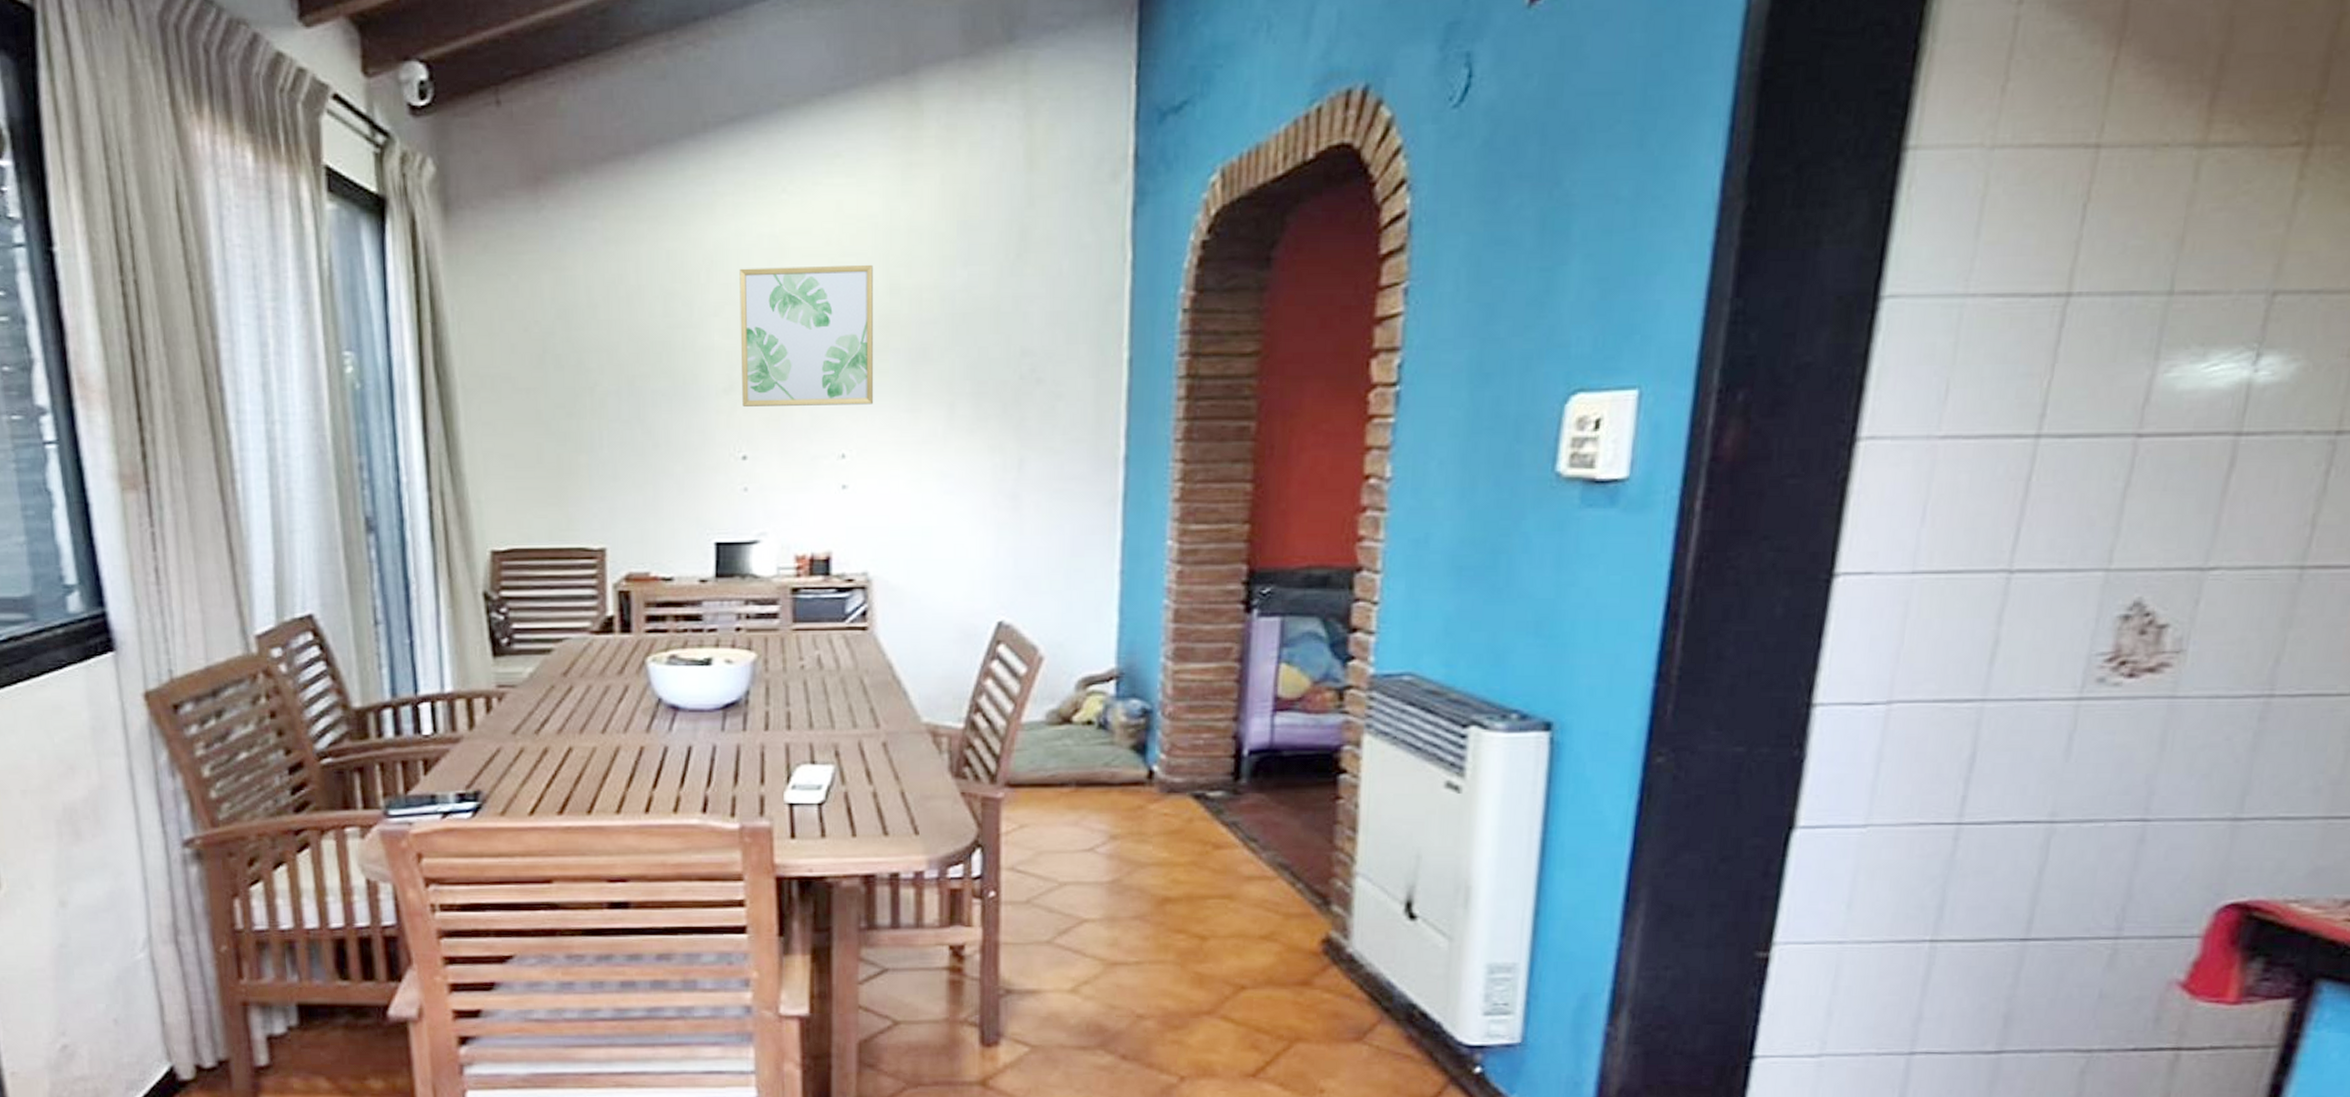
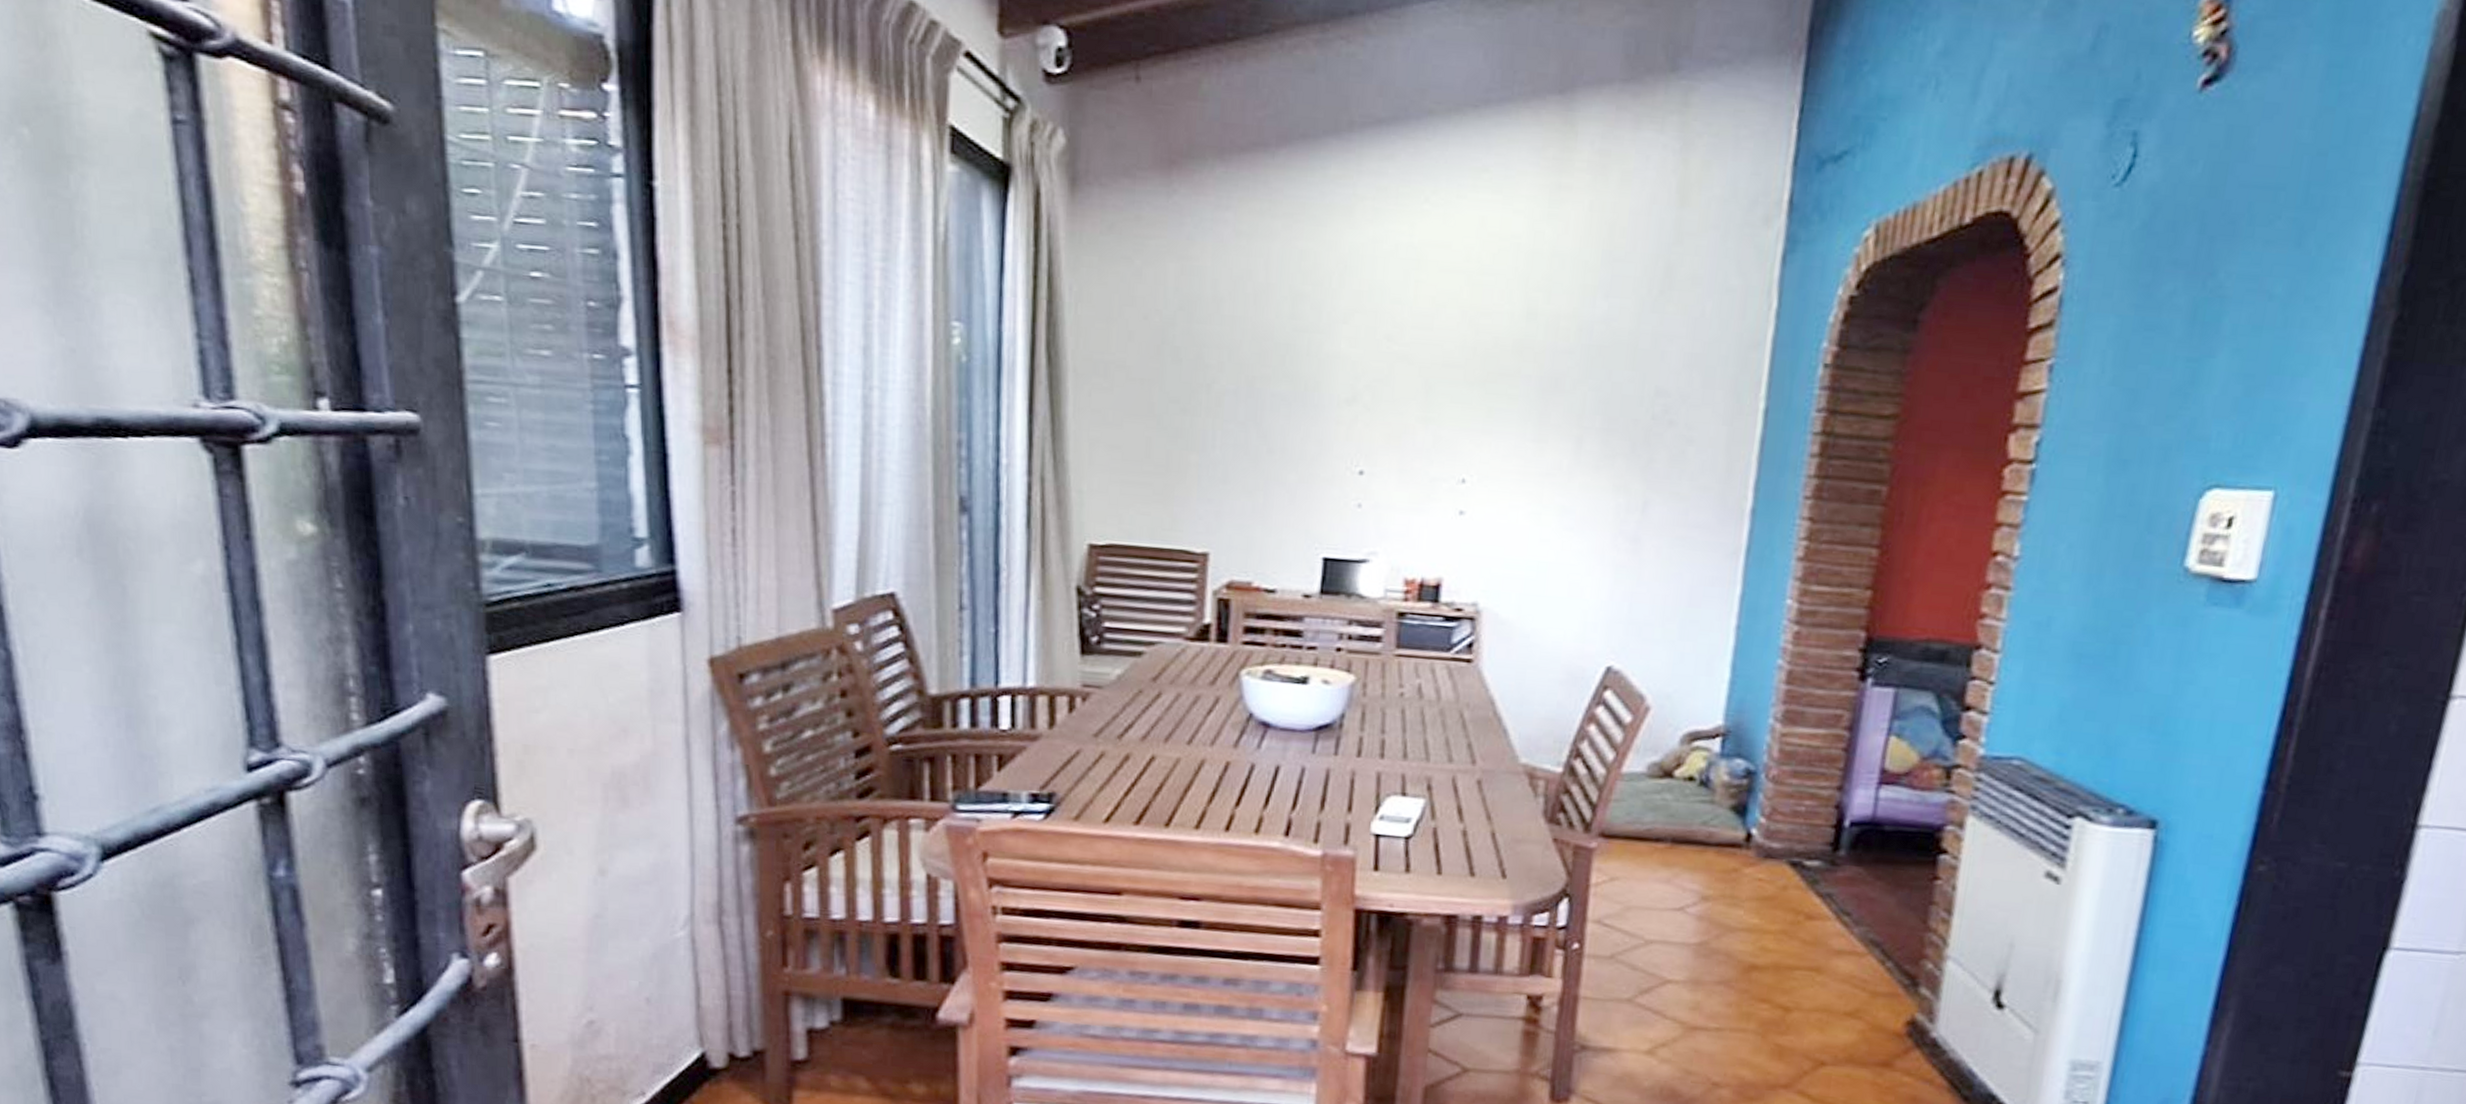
wall art: present [739,265,873,406] -> none [1364,276,1512,431]

